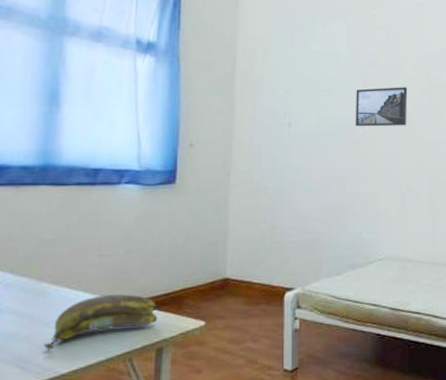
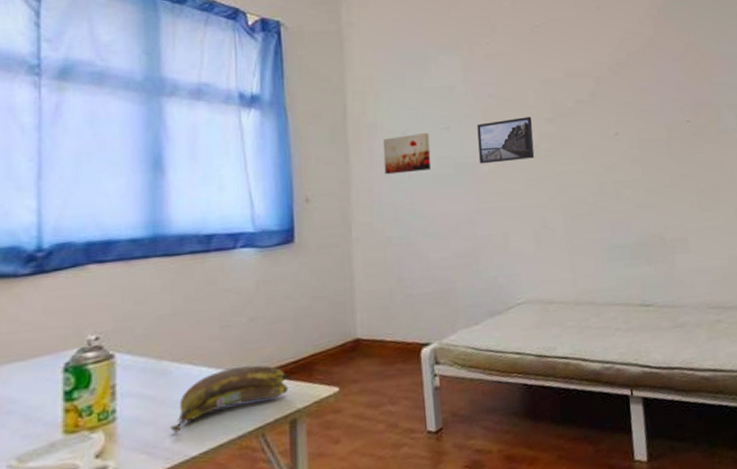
wall art: none [266,93,311,129] -> present [383,133,431,175]

